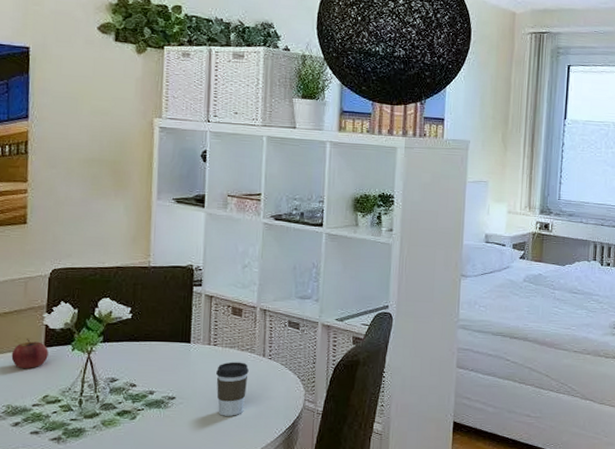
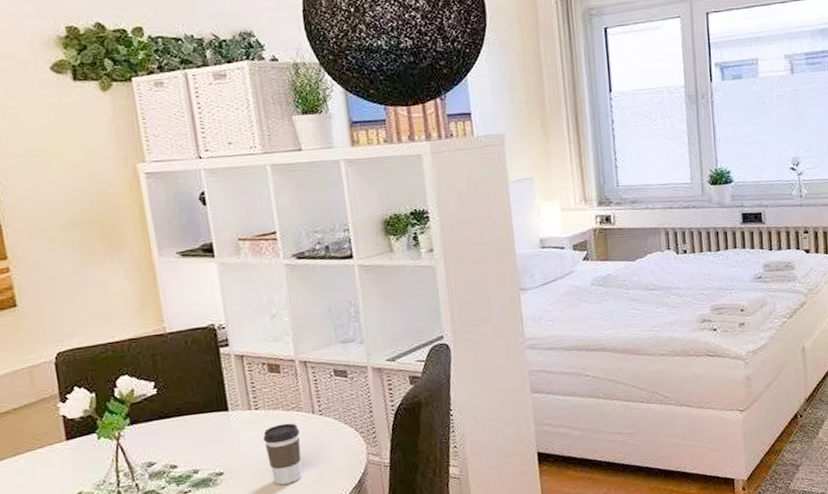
apple: present [11,339,48,368] -> none [31,434,73,467]

